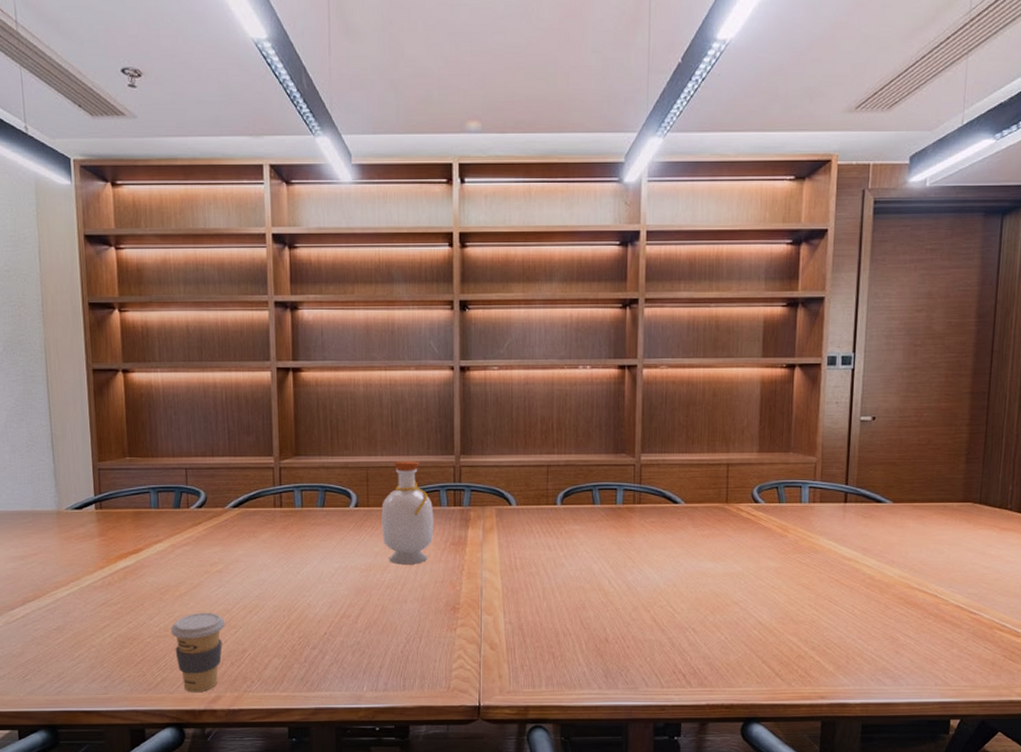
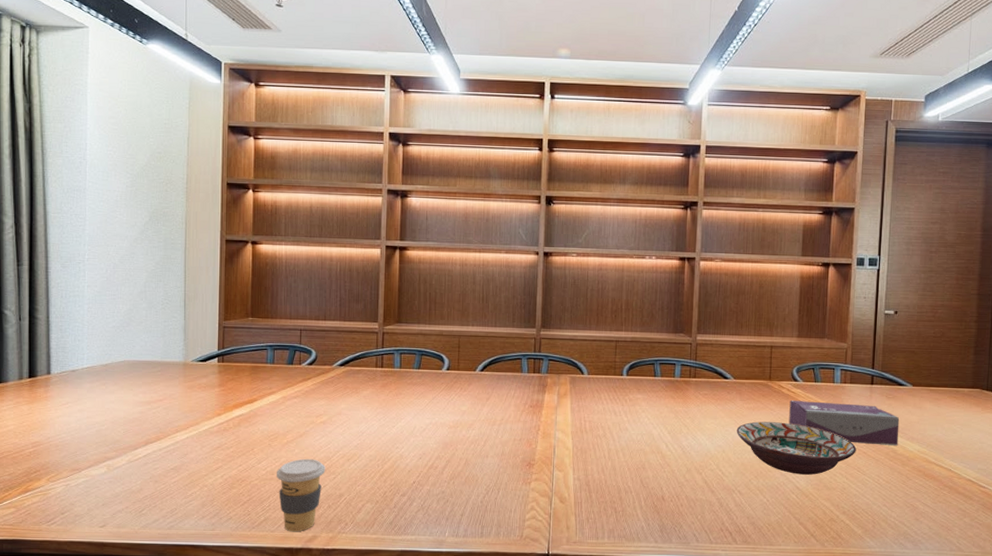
bottle: present [381,461,434,565] -> none [469,331,516,423]
decorative bowl: none [689,550,828,608] -> present [736,421,856,475]
tissue box: none [749,525,878,571] -> present [788,400,900,446]

